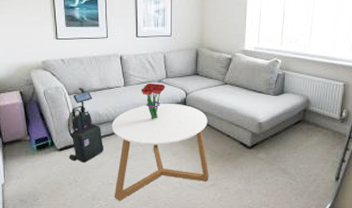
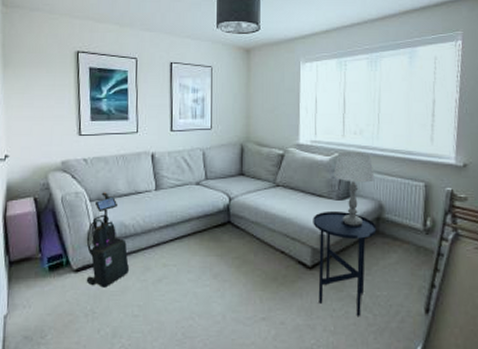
coffee table: present [111,104,209,201] -> none [139,212,260,339]
bouquet: present [141,83,166,119] -> none [175,185,205,231]
side table: none [253,104,303,183] -> present [313,210,377,316]
table lamp: none [272,56,305,116] -> present [333,151,375,226]

